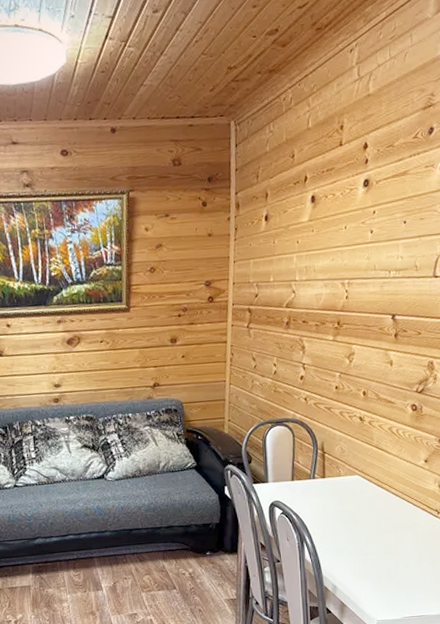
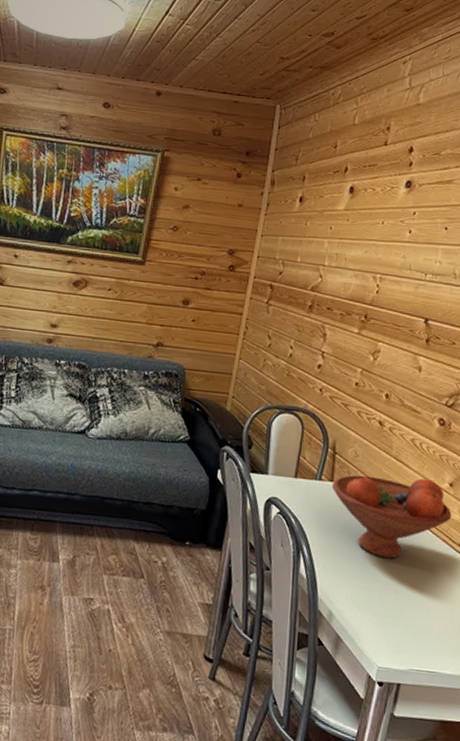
fruit bowl: none [324,460,428,533] -> present [331,475,452,559]

